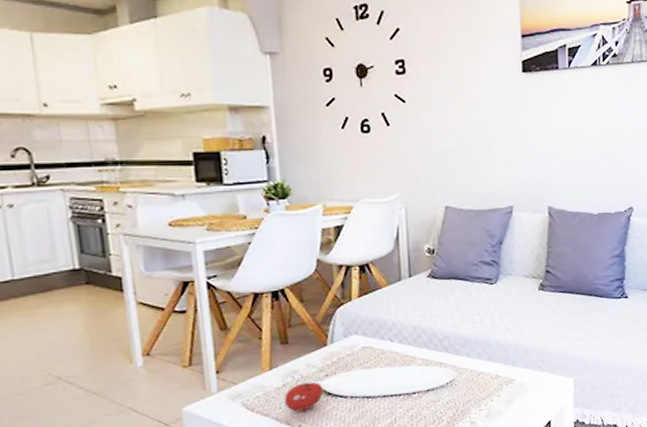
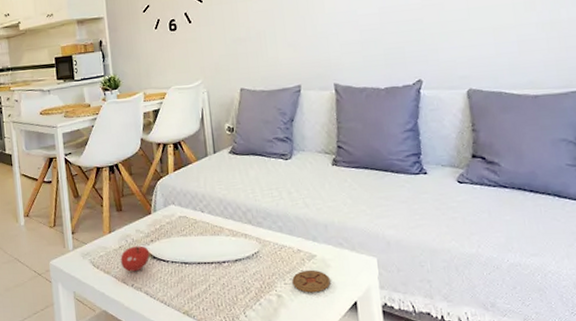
coaster: none [488,394,527,417] -> present [292,269,330,293]

